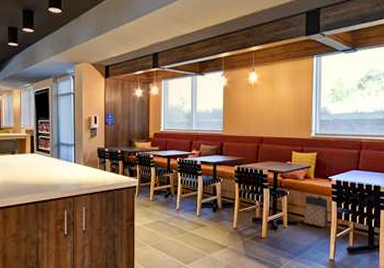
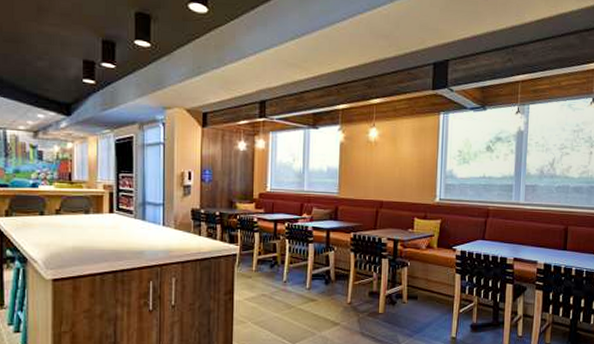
bag: present [304,195,329,228] -> none [425,267,452,303]

